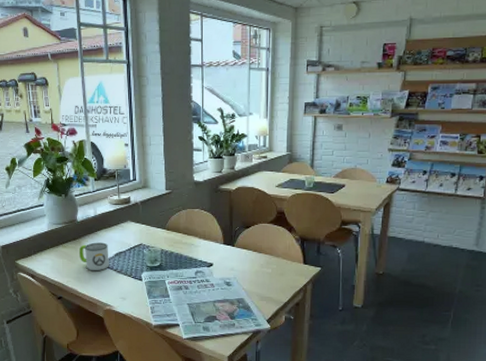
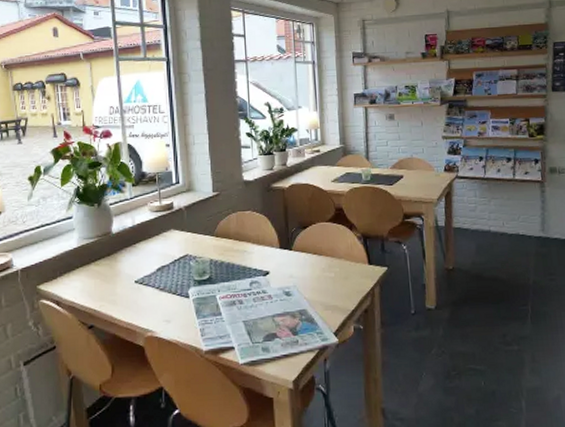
mug: present [79,242,109,271] -> none [115,256,150,291]

